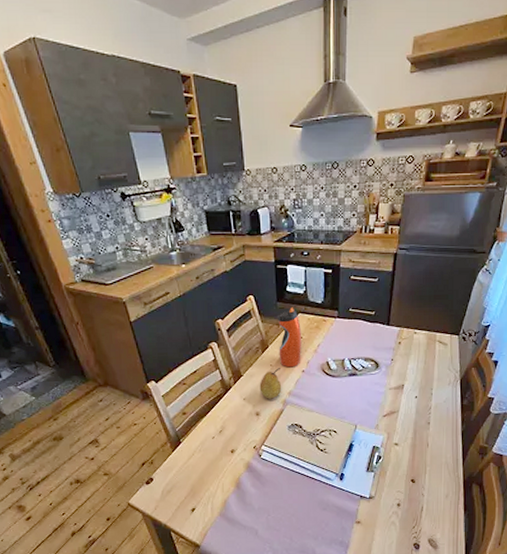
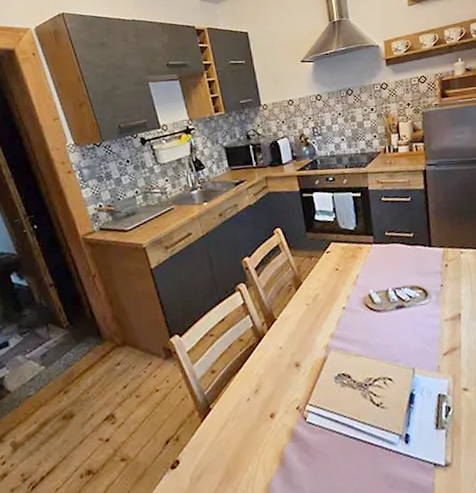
fruit: present [259,368,282,399] -> none [296,306,322,345]
water bottle: present [277,307,302,368] -> none [308,237,340,306]

